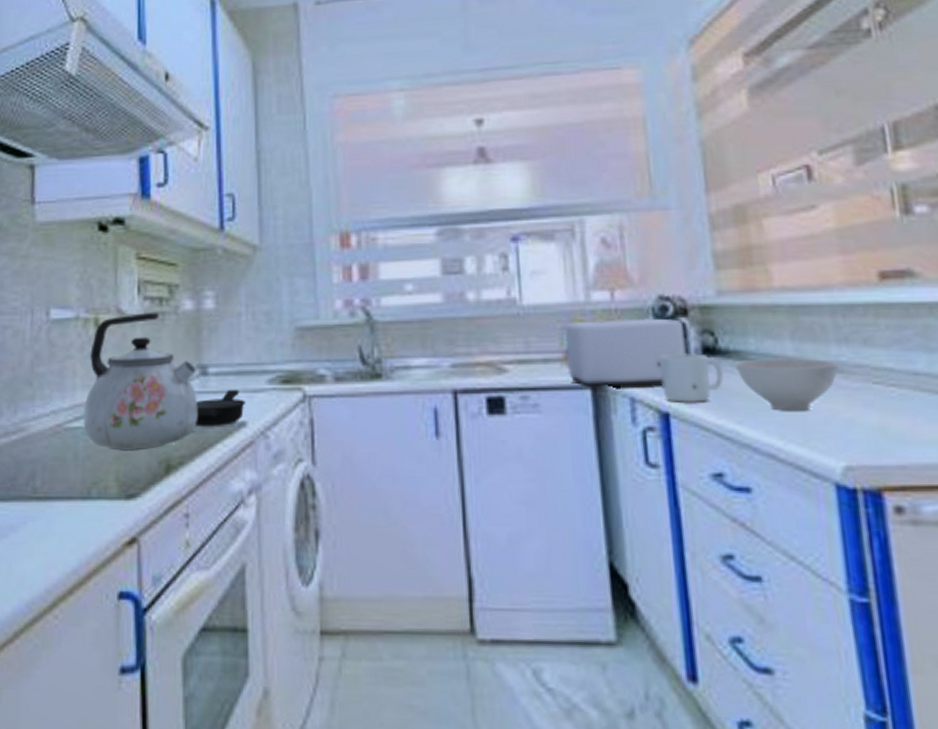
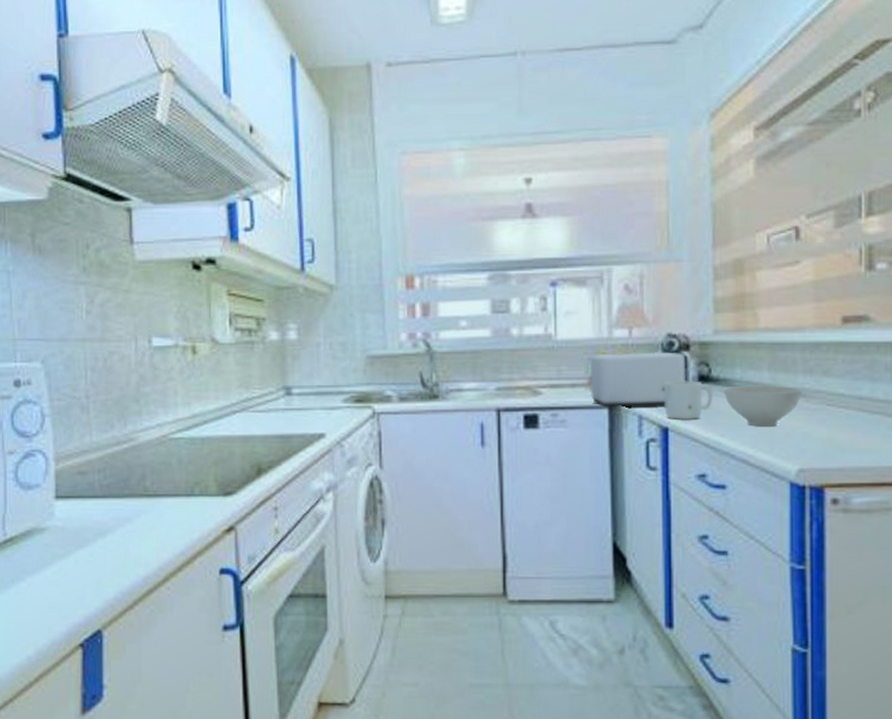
kettle: present [83,313,199,449] -> none [185,342,284,456]
frying pan: present [194,390,247,428] -> none [281,408,325,438]

